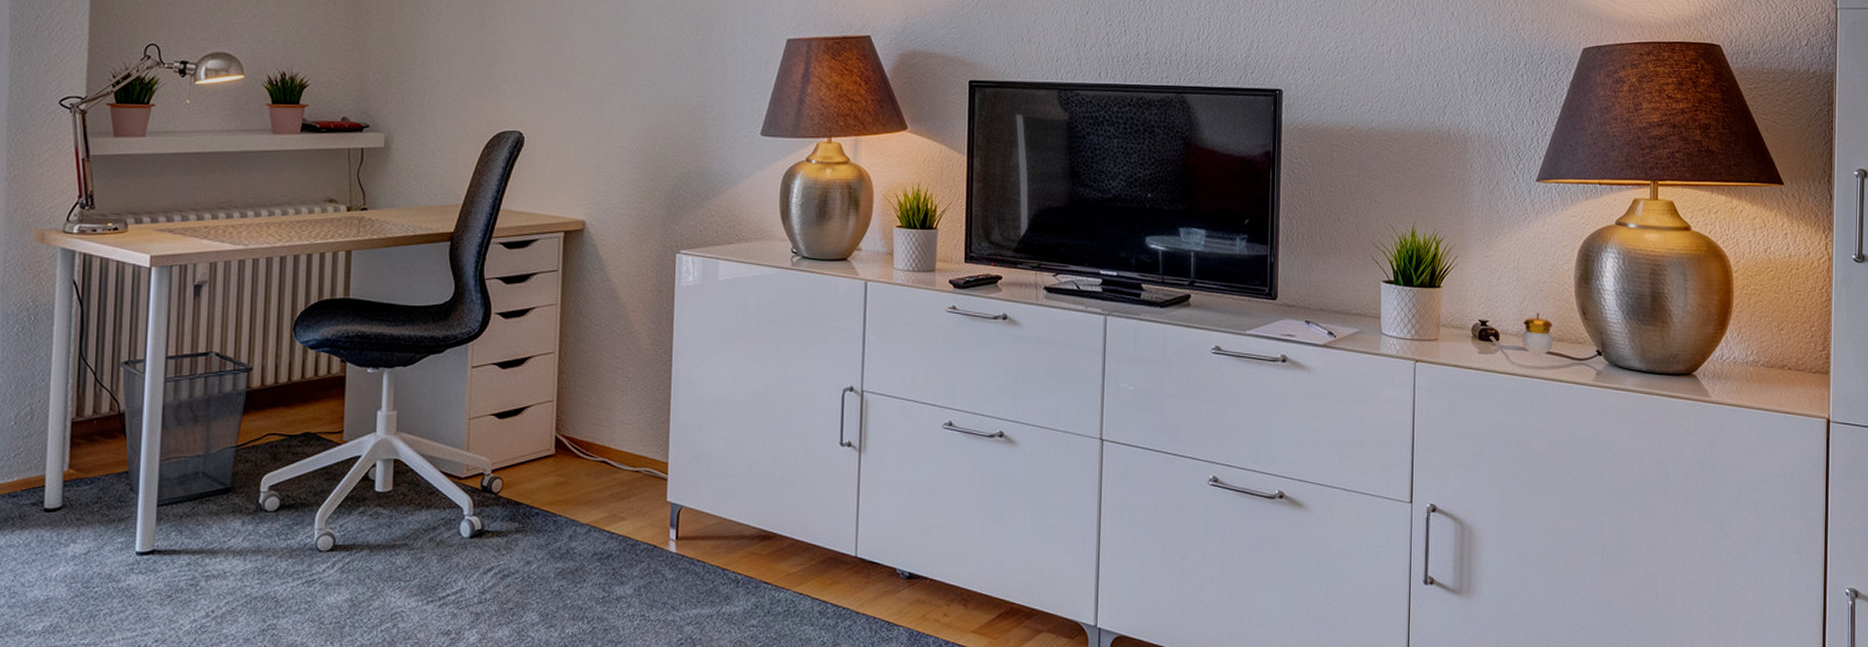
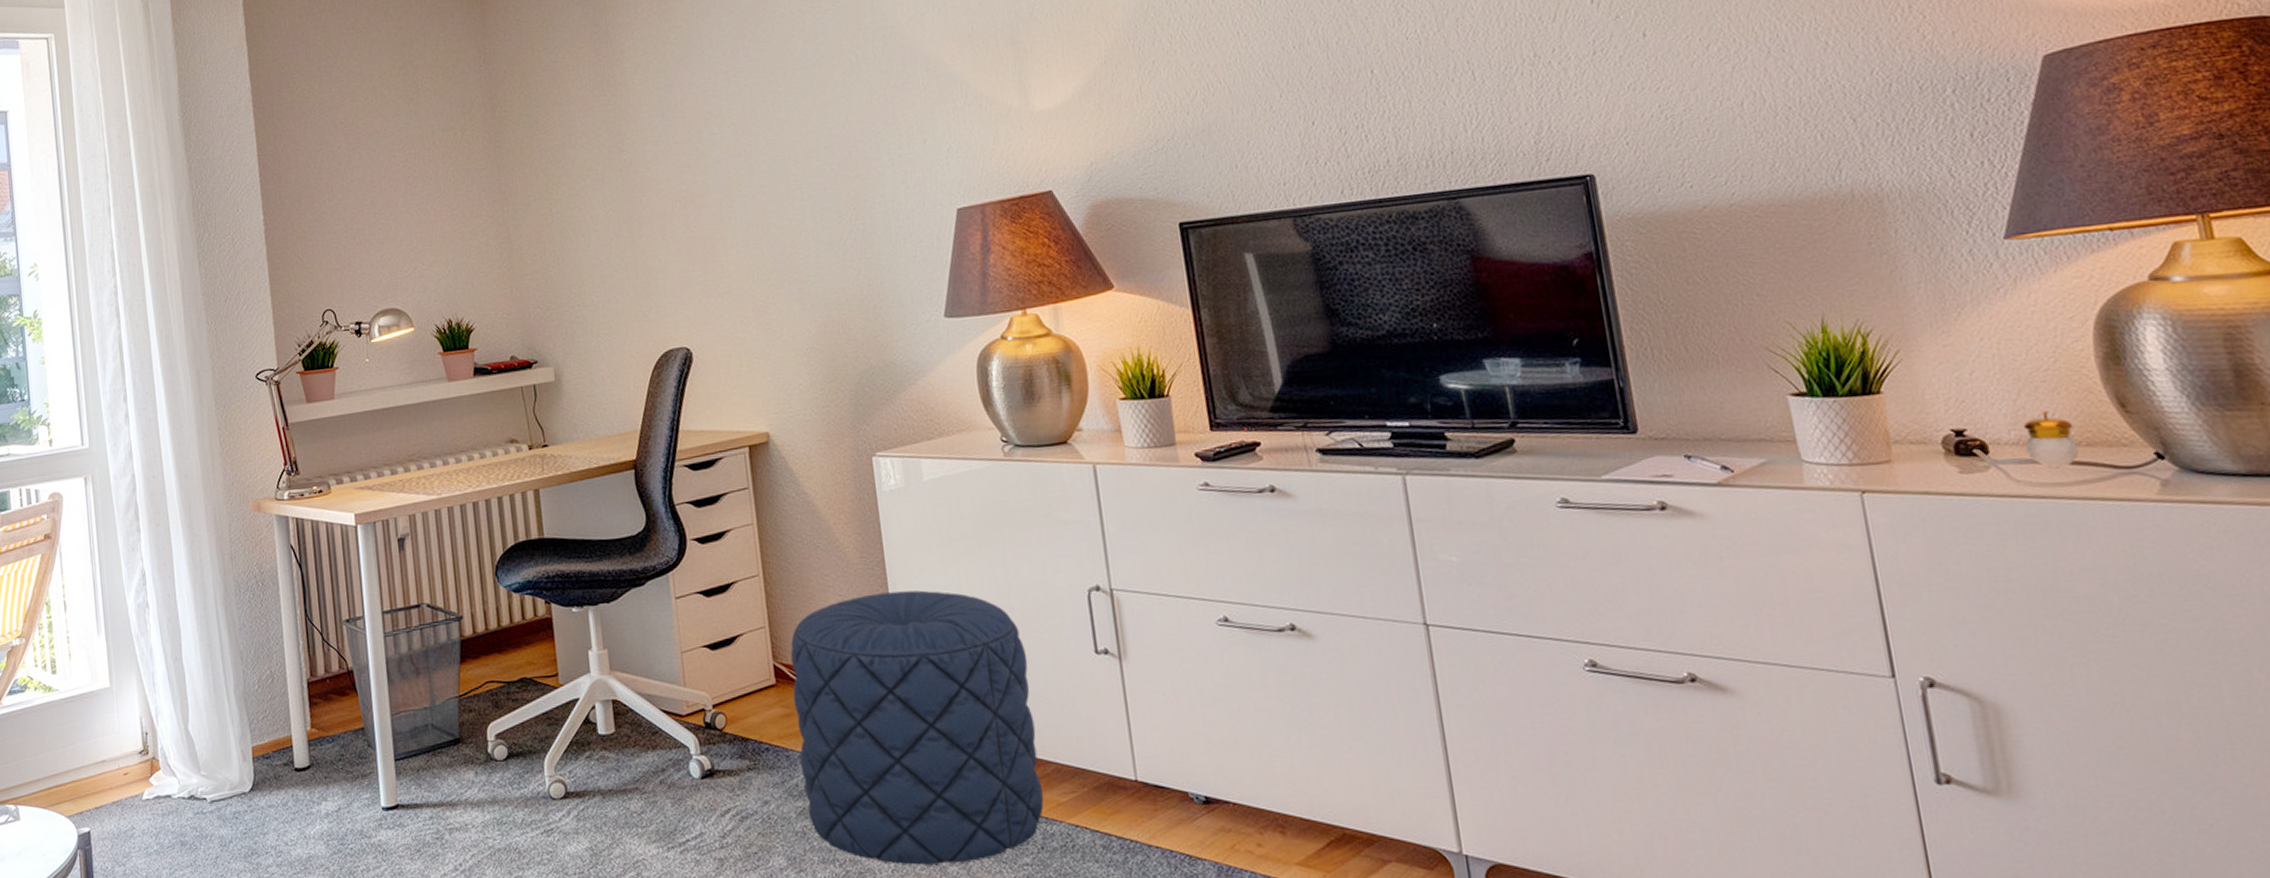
pouf: none [566,378,783,624] -> present [790,590,1044,865]

